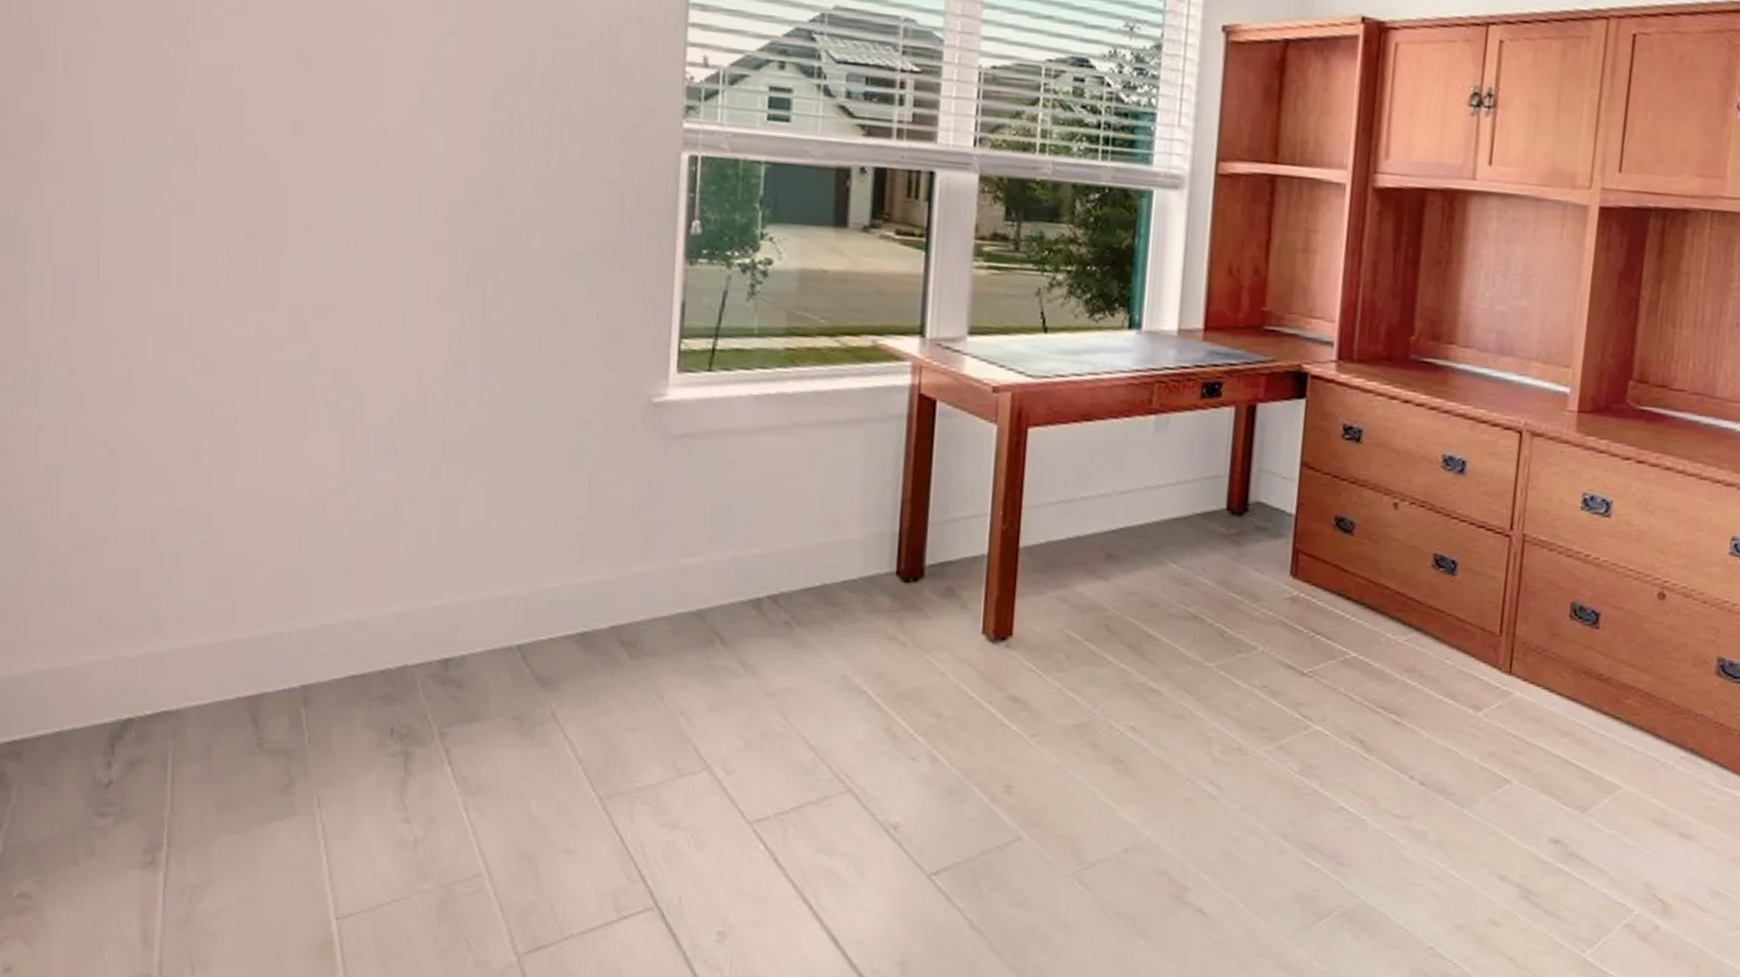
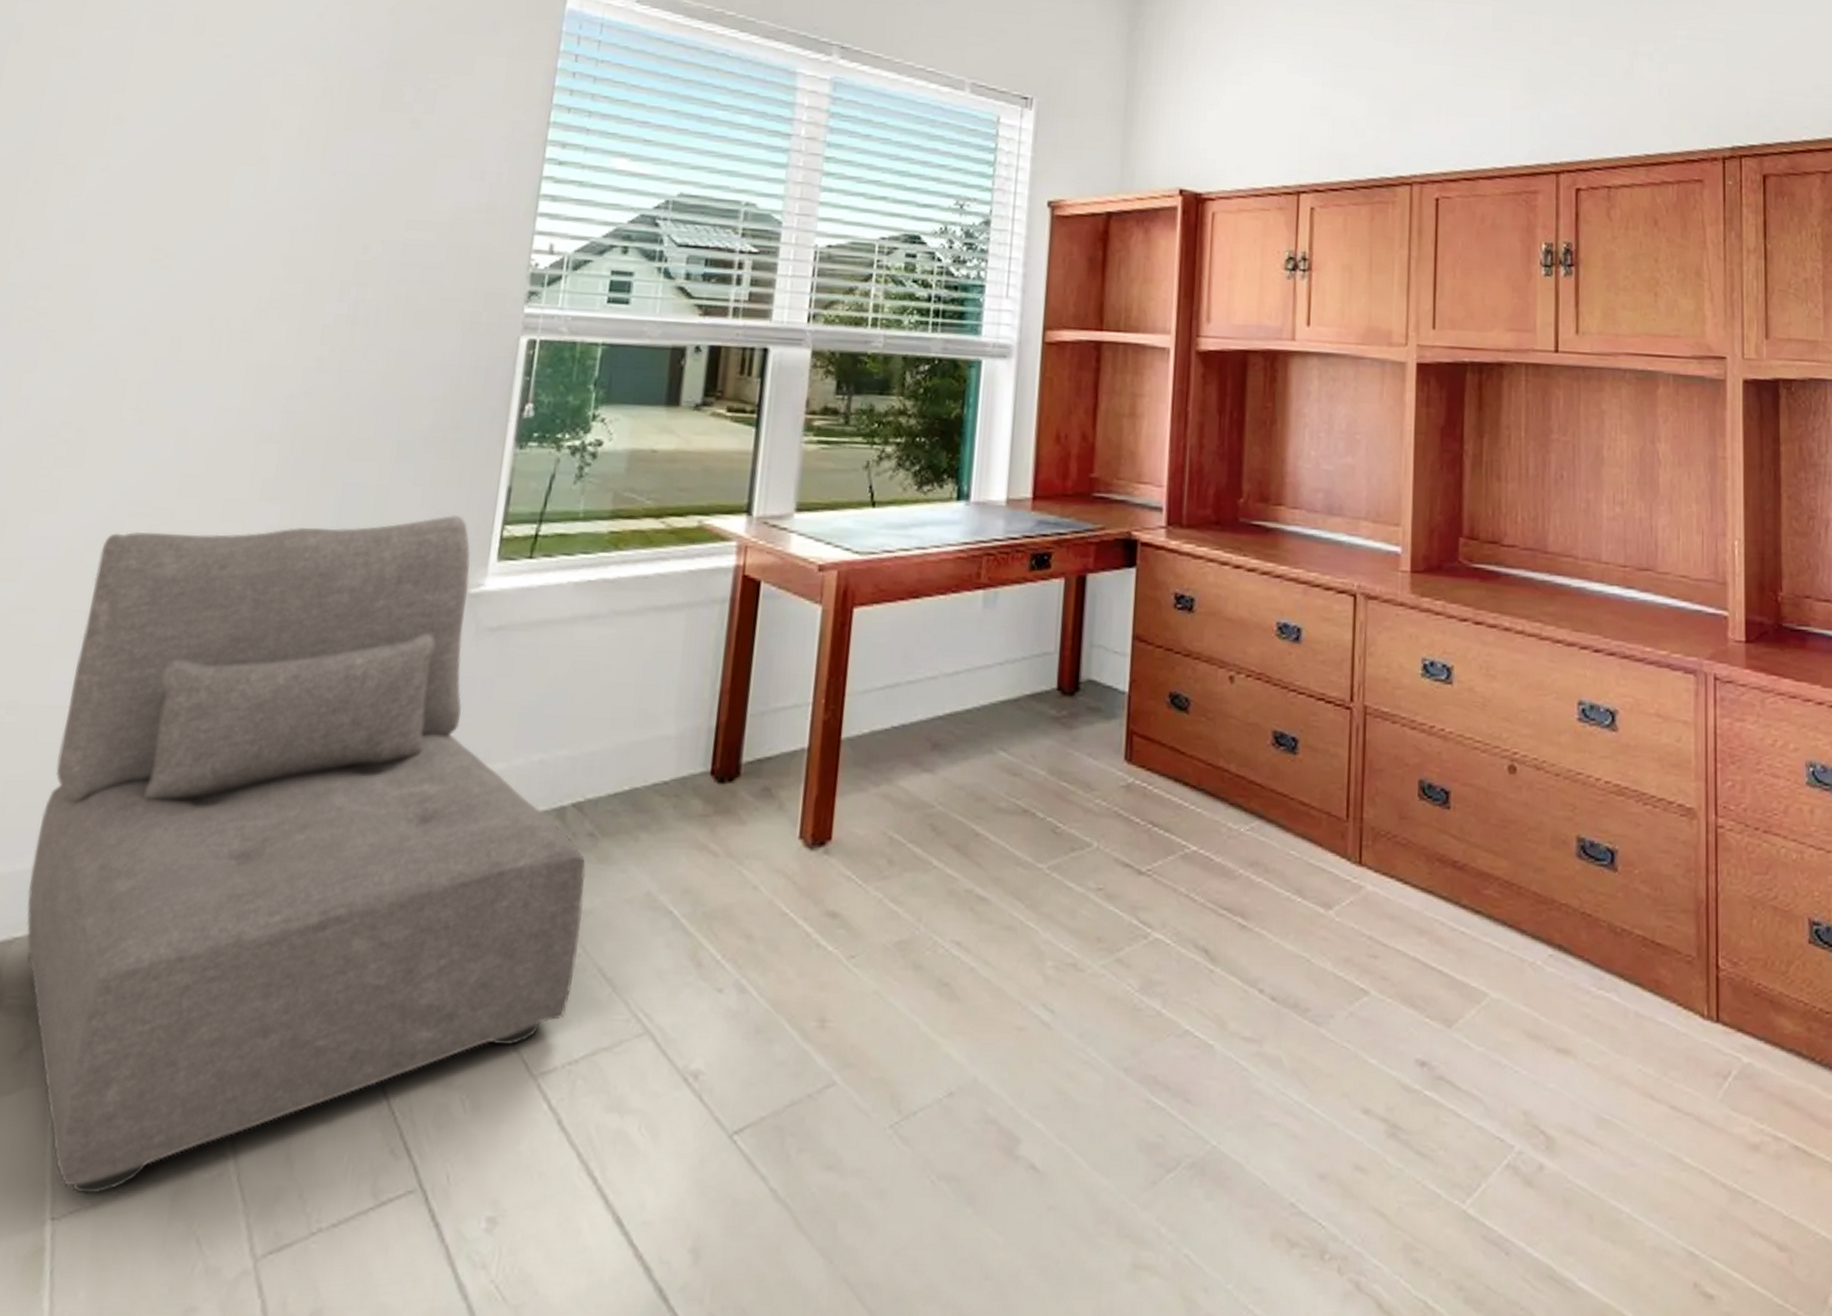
sofa: none [270,327,785,901] -> present [26,514,586,1194]

